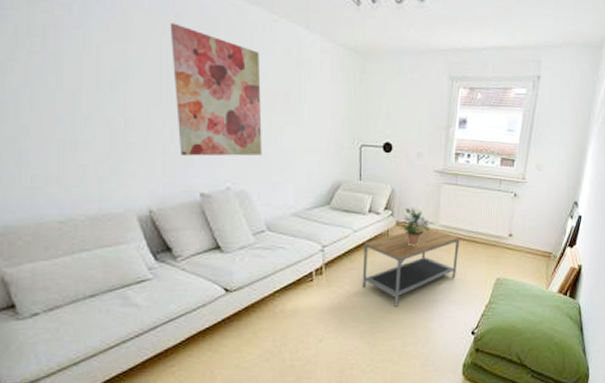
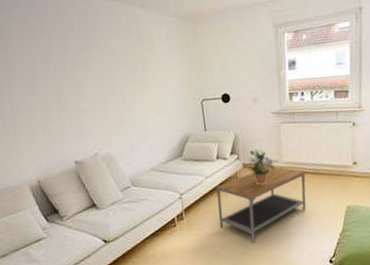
wall art: present [170,23,262,156] -> none [36,25,120,132]

